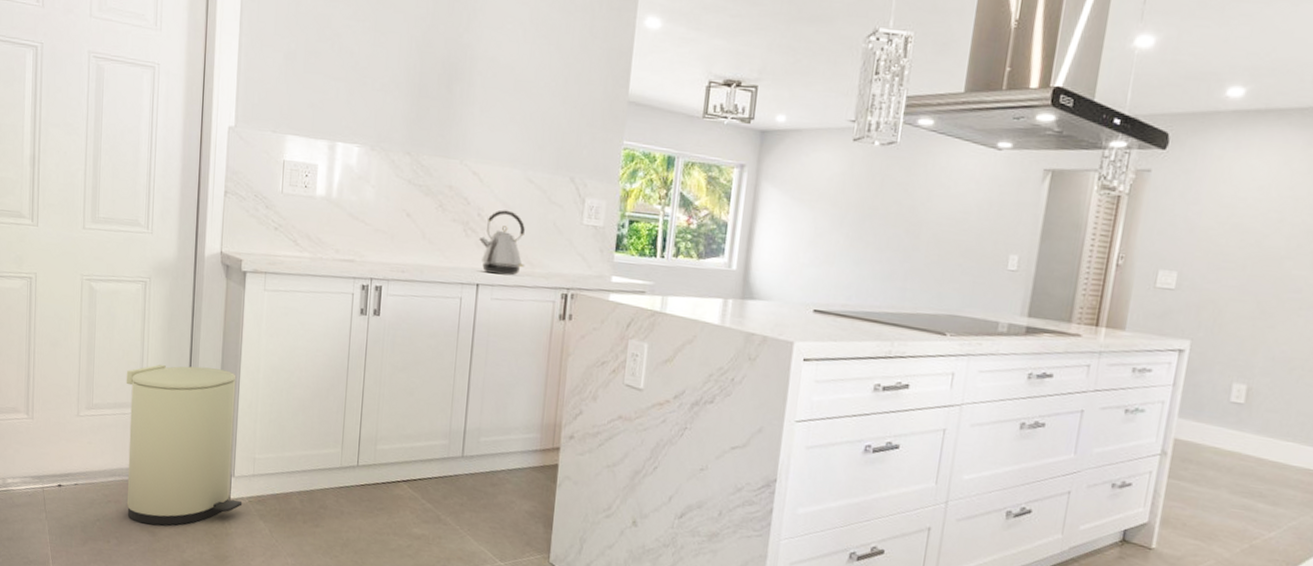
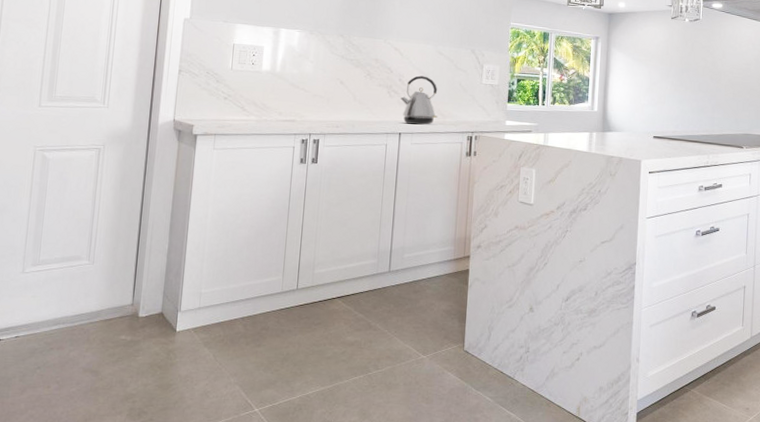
pedal bin: present [126,364,243,526] -> none [70,218,188,365]

